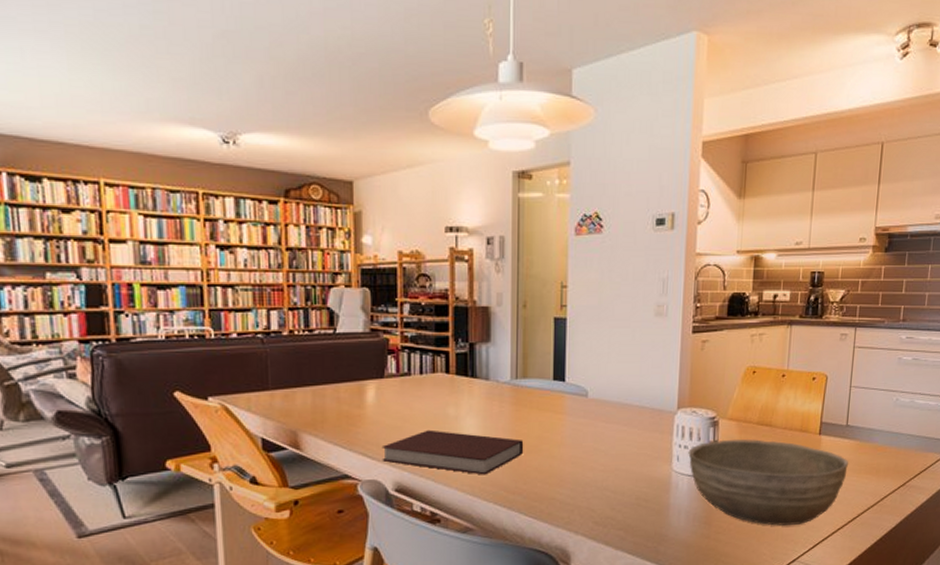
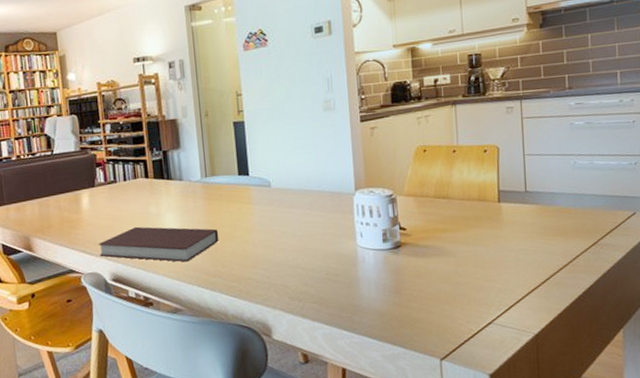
bowl: present [688,439,848,526] -> none [370,211,533,291]

